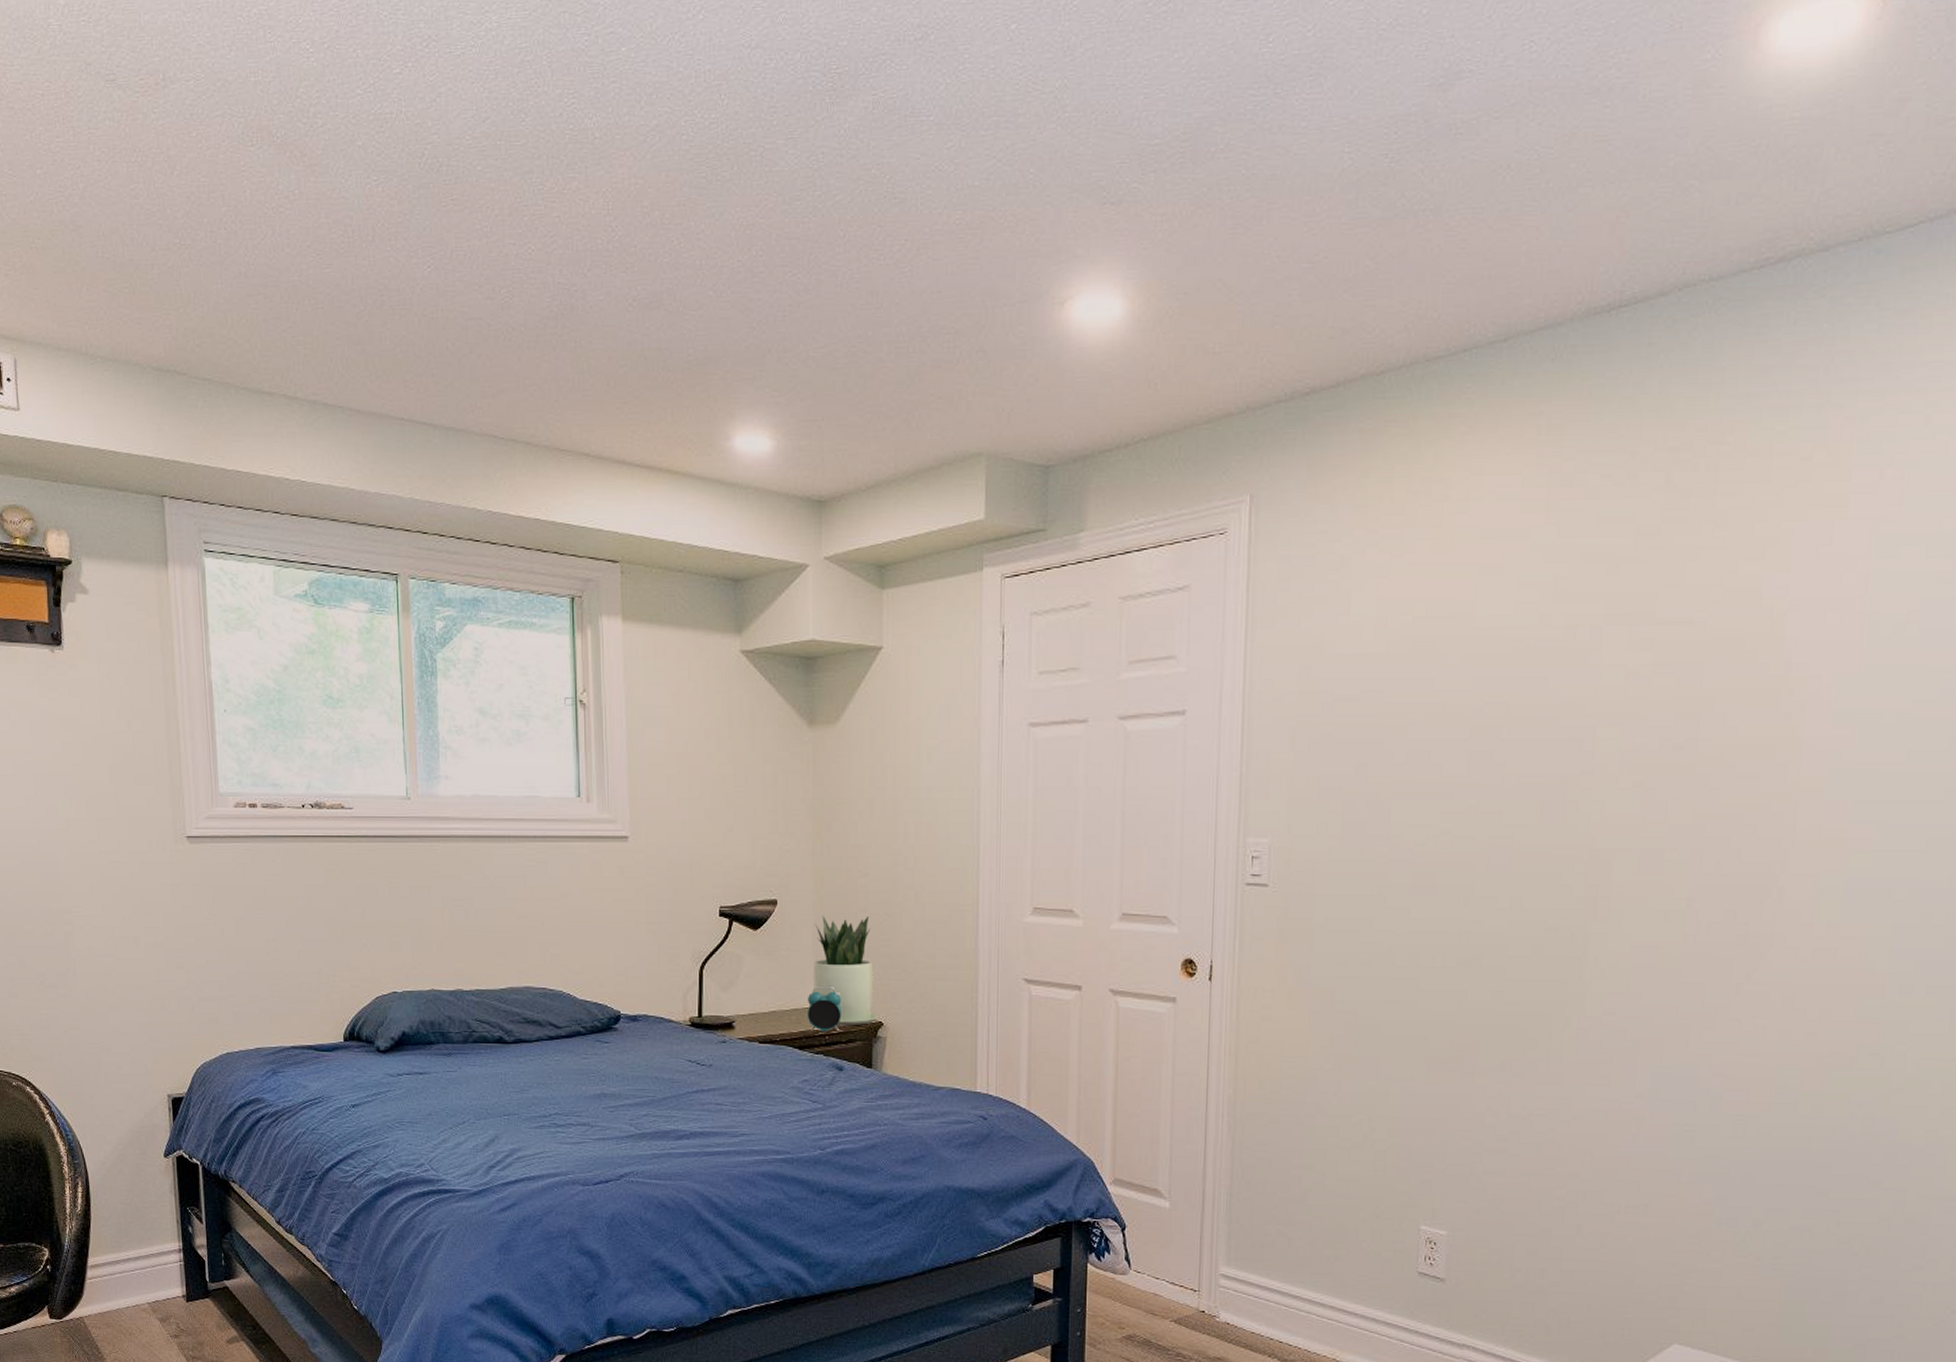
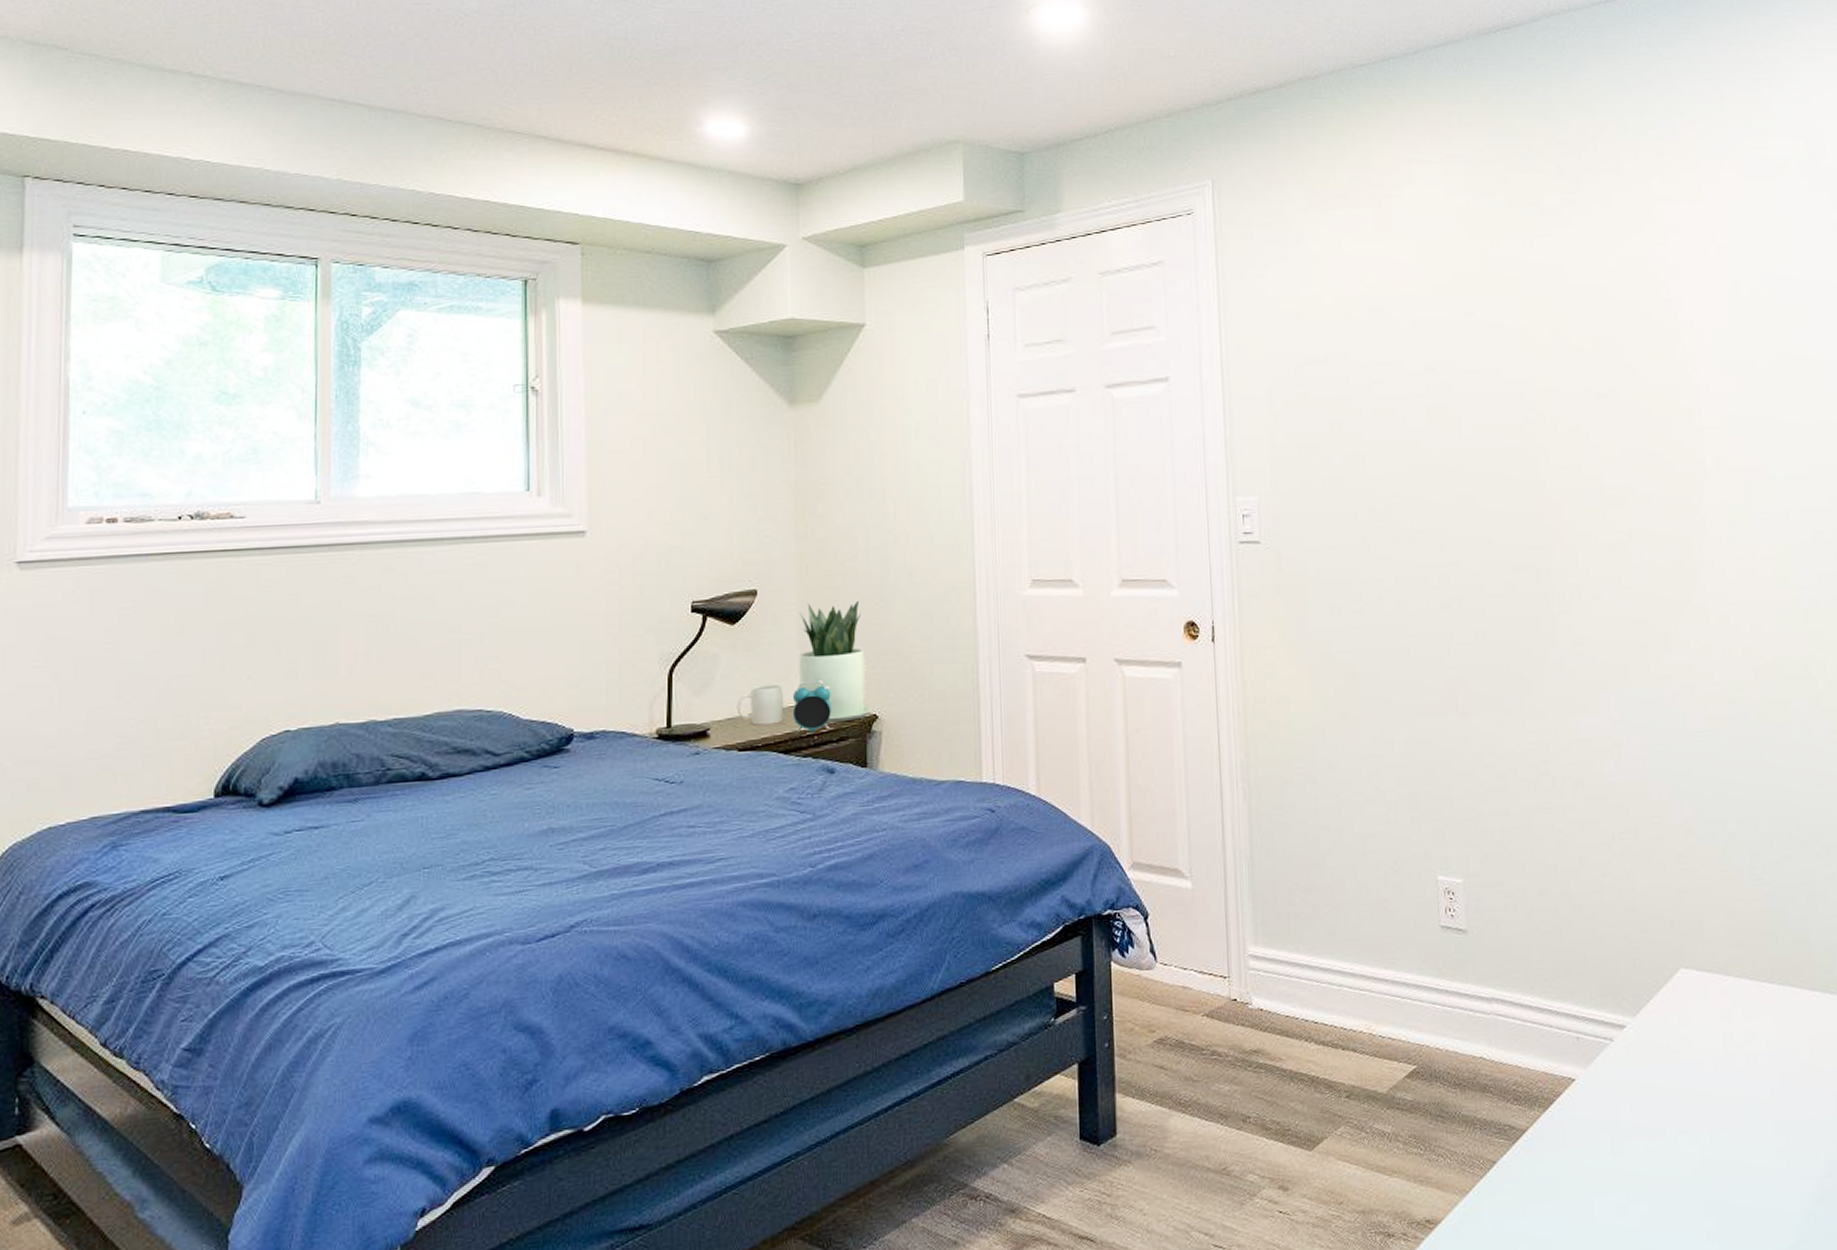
mug: none [758,986,800,1022] -> present [737,684,784,726]

